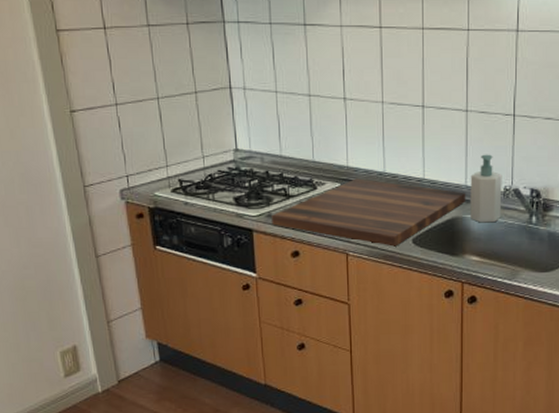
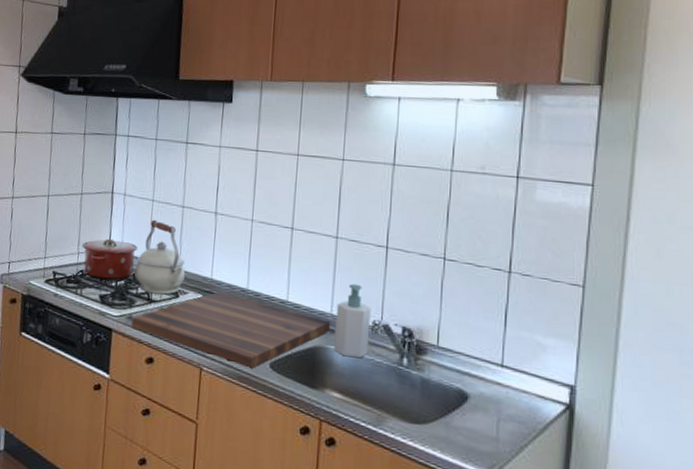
casserole: none [205,137,267,181] -> present [81,238,138,281]
kettle: none [267,112,321,189] -> present [135,219,186,295]

